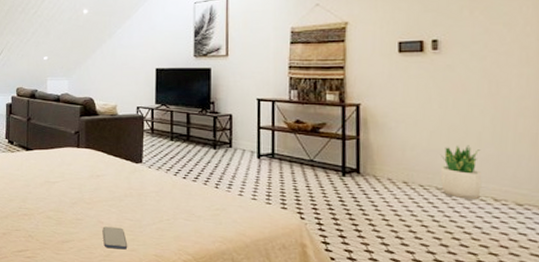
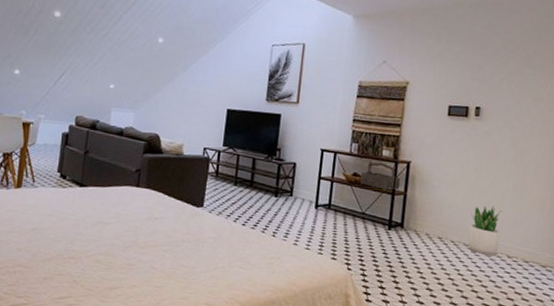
smartphone: present [102,226,128,250] -> none [154,273,180,298]
decorative basket: none [303,106,351,136] -> present [359,160,401,191]

